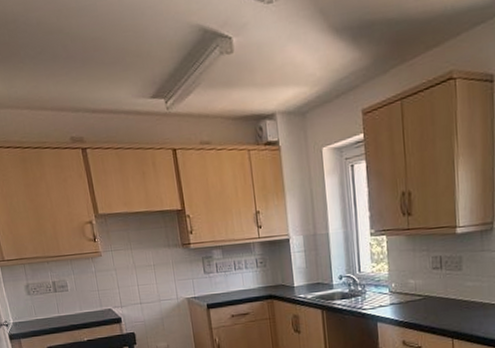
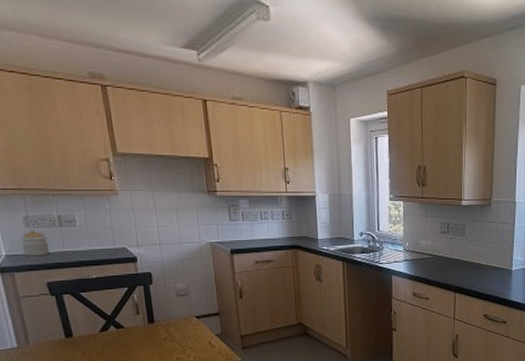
jar: none [24,297,48,323] -> present [20,230,50,257]

